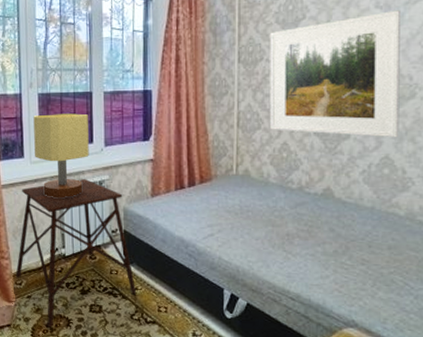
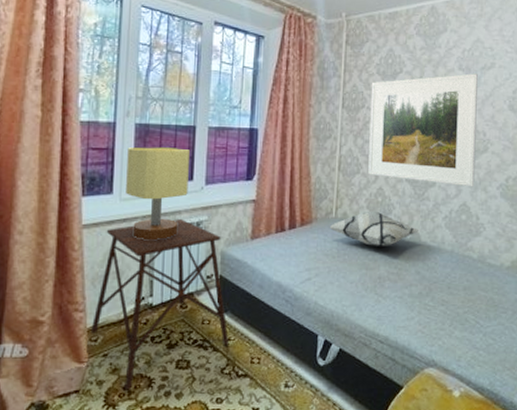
decorative pillow: none [230,168,331,203] -> present [329,212,418,246]

